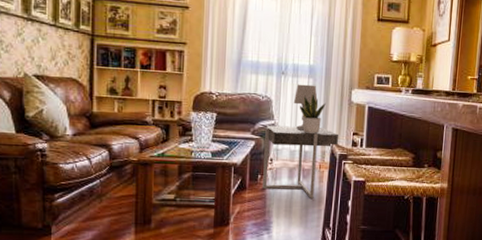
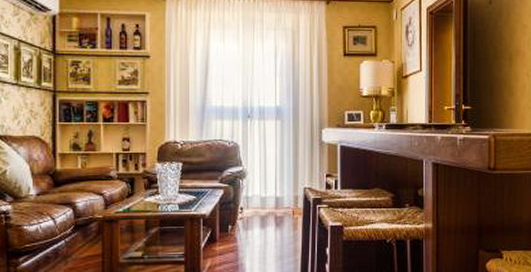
side table: present [262,125,338,199] -> none [234,171,311,248]
table lamp: present [293,84,318,130] -> none [261,127,287,175]
potted plant: present [299,93,326,135] -> none [267,136,295,179]

